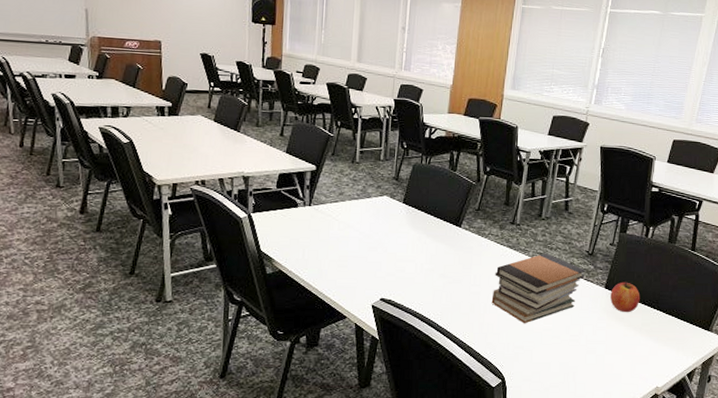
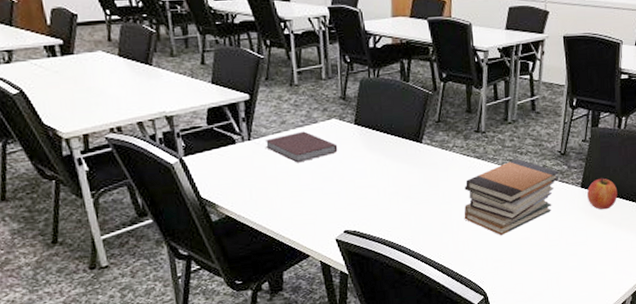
notebook: none [323,203,385,231] -> present [266,131,338,163]

